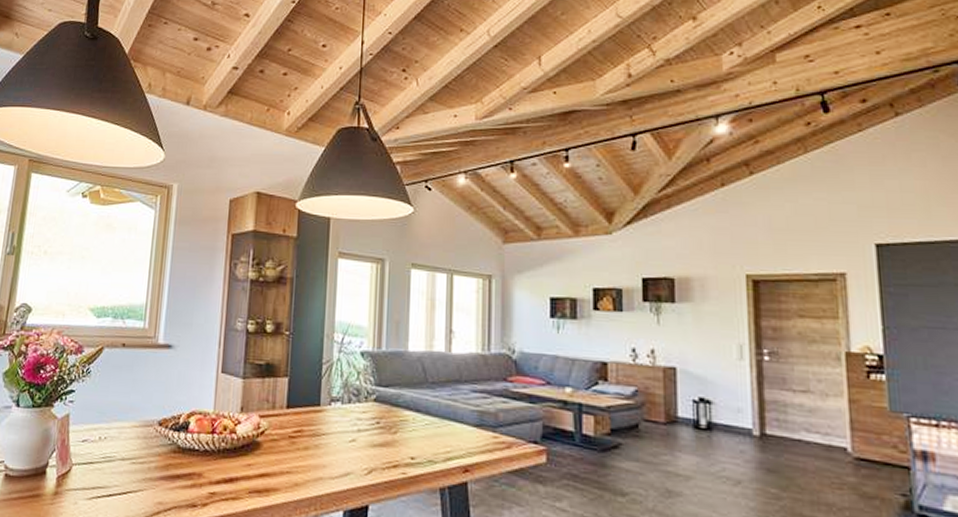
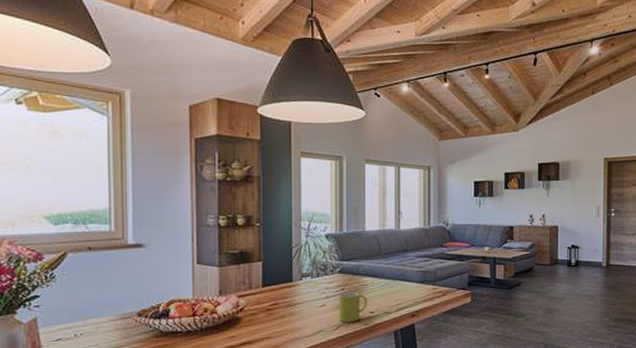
mug: none [371,426,407,468] -> present [339,291,367,323]

